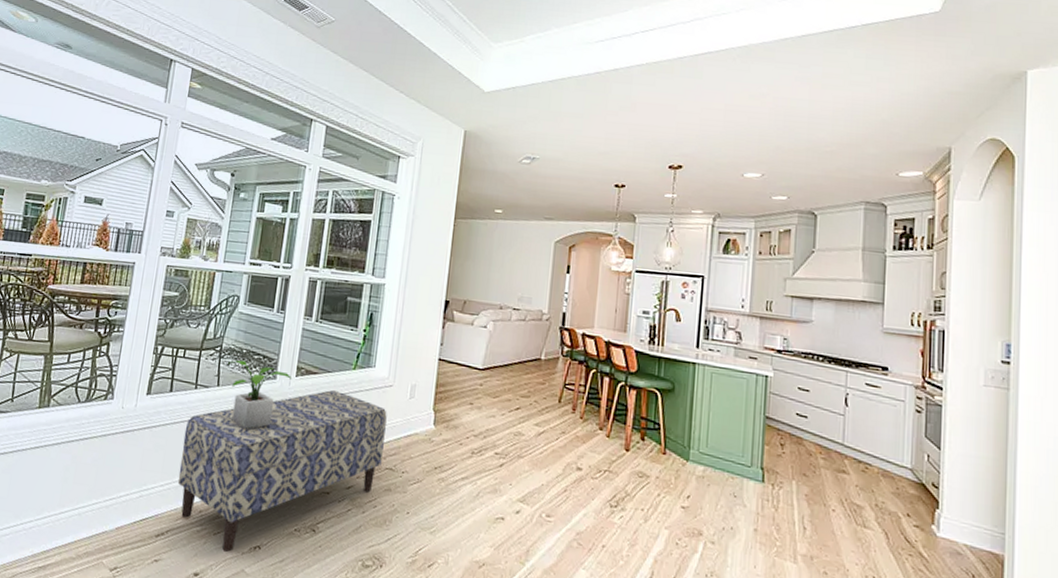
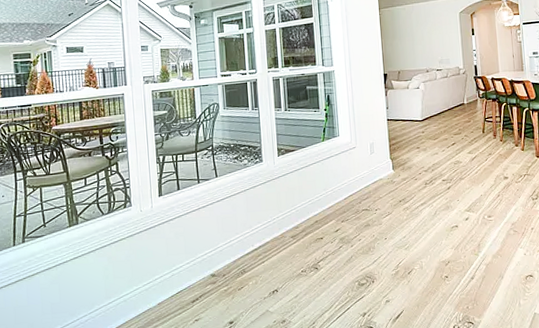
bench: present [177,390,387,552] -> none [197,160,359,300]
potted plant: present [227,360,293,430] -> none [220,153,276,206]

